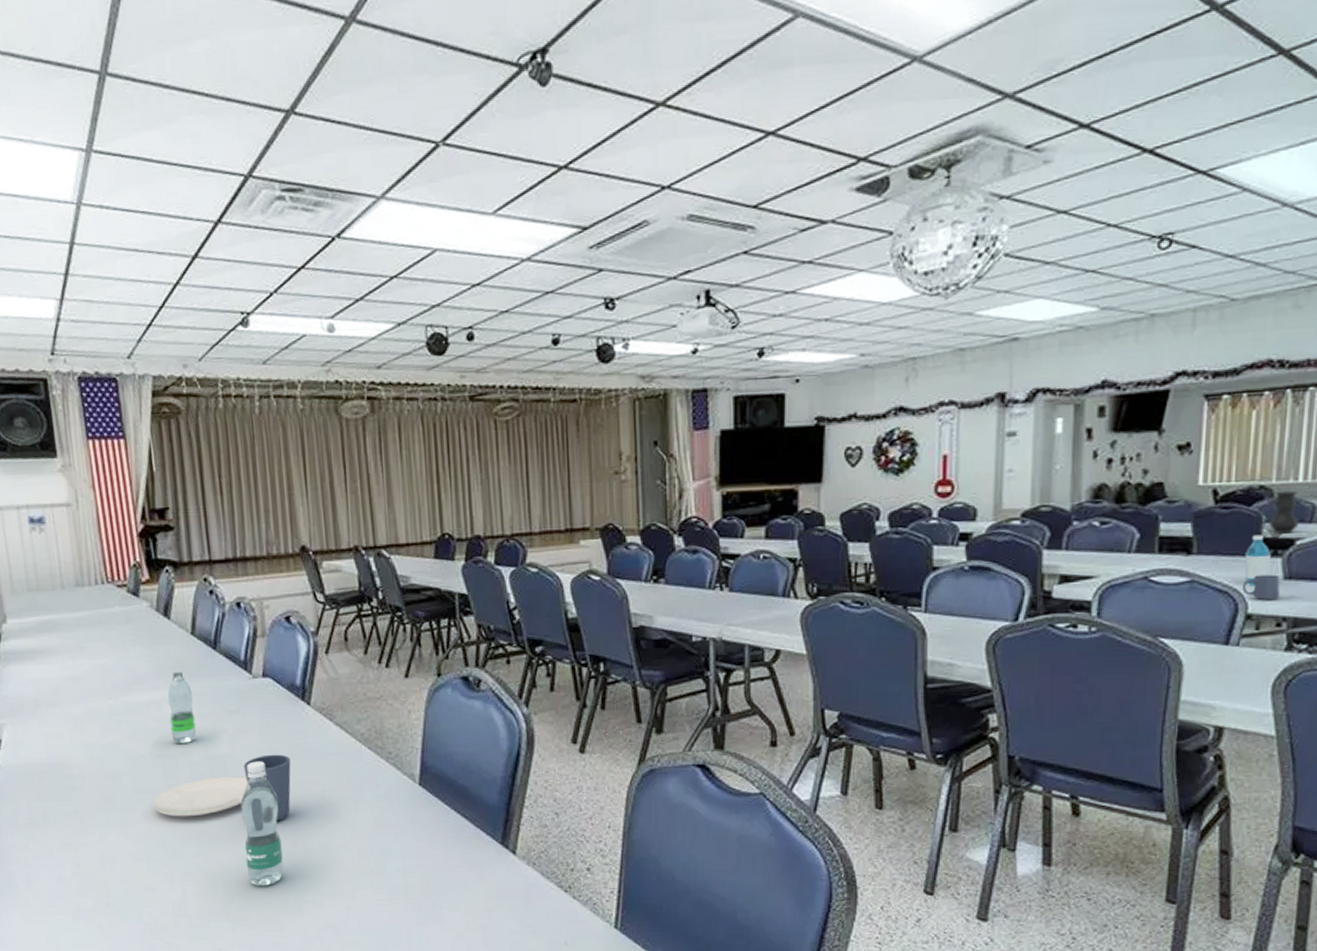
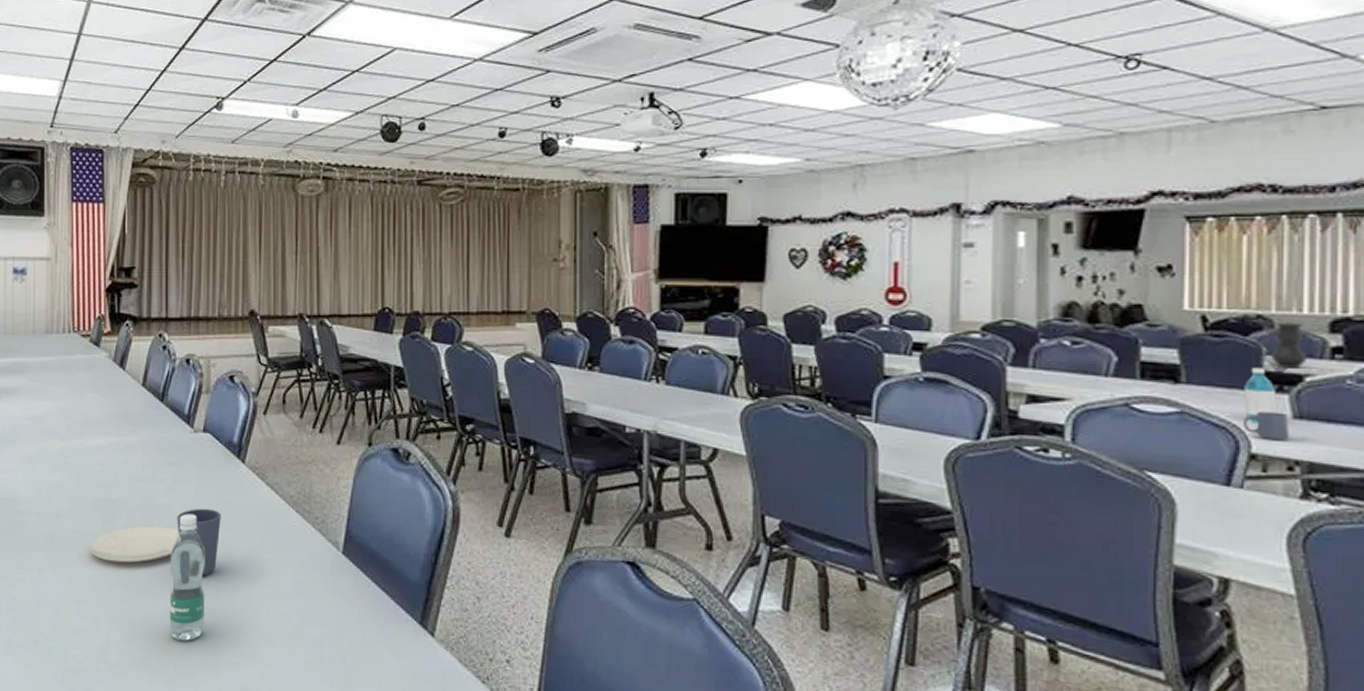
bottle: present [167,671,196,744] -> none [114,420,137,491]

